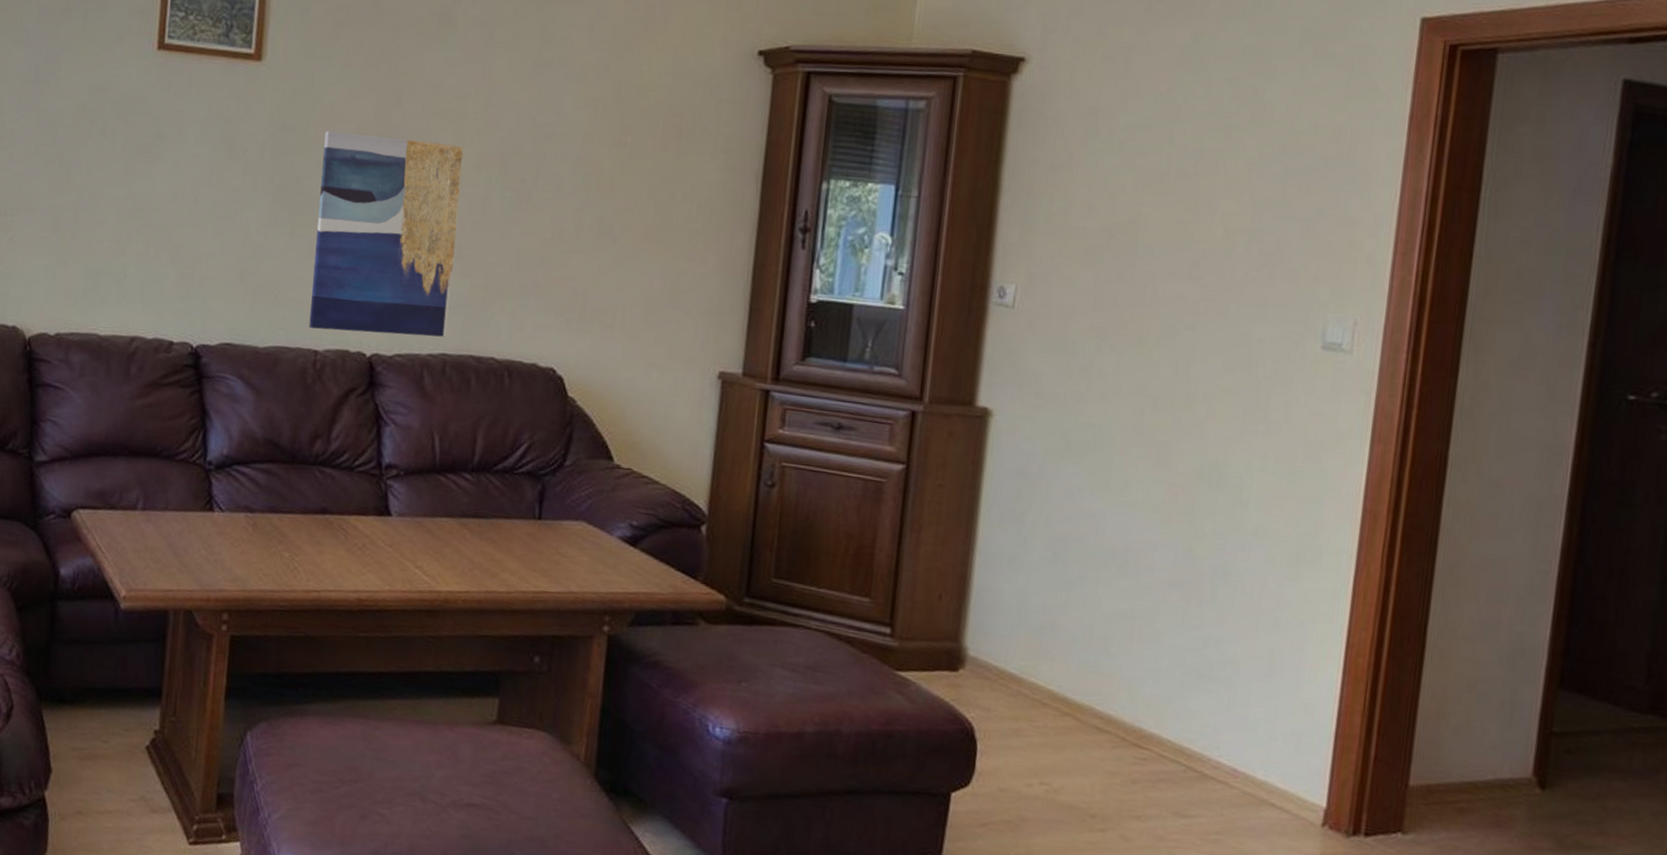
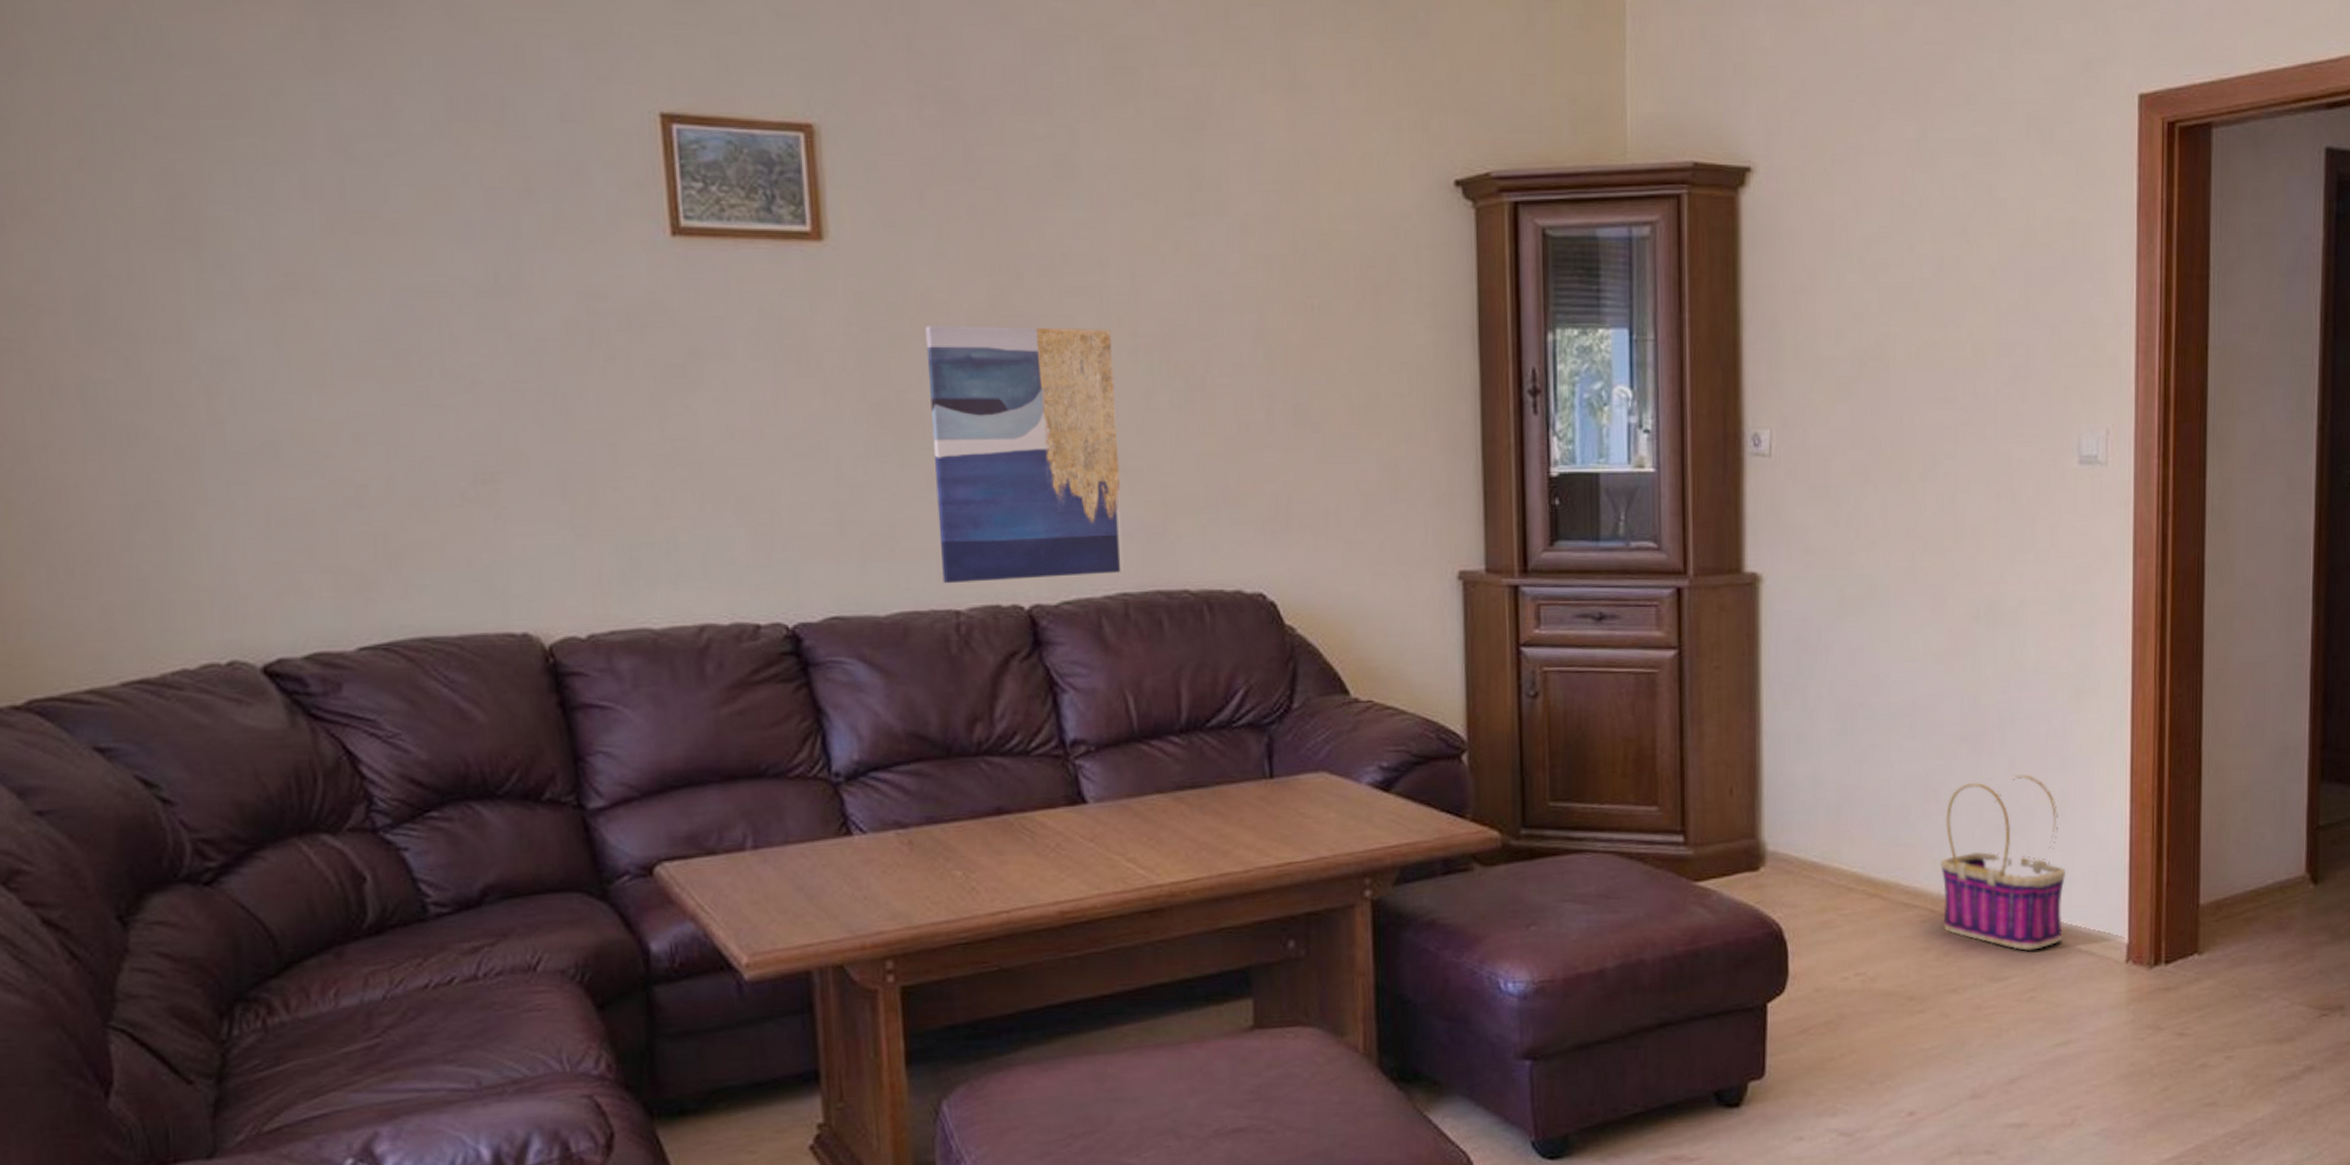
basket: none [1133,627,1266,796] -> present [1941,774,2065,951]

